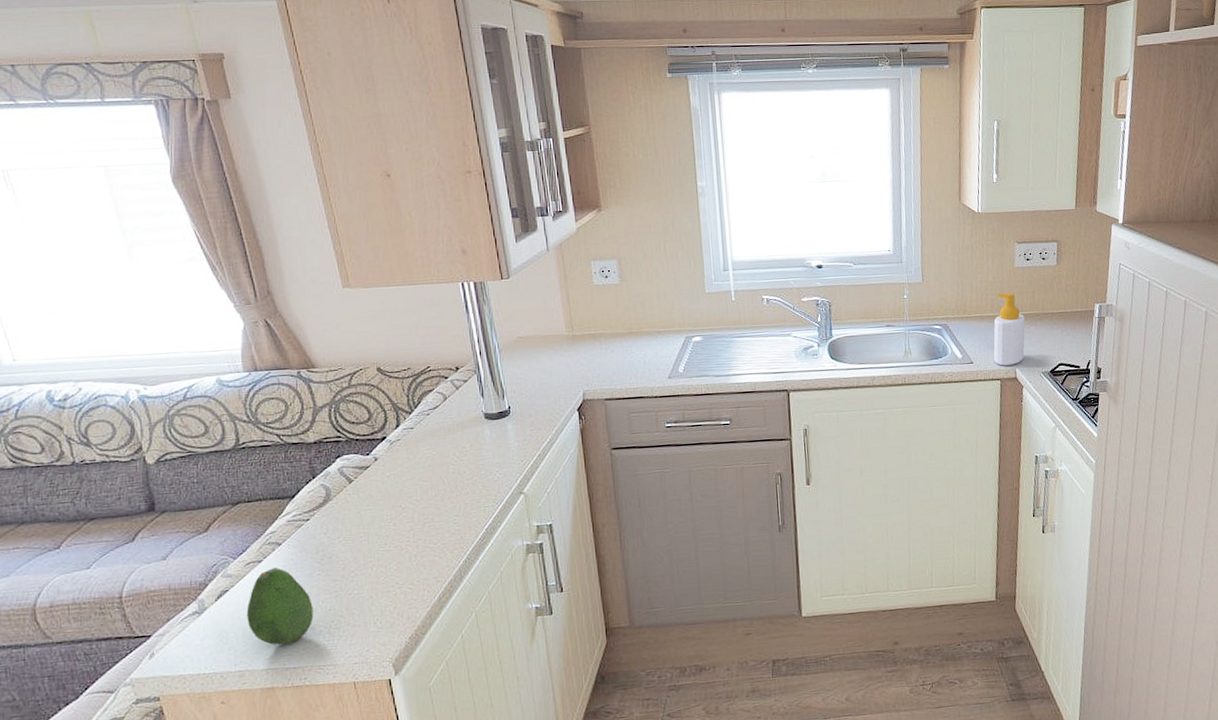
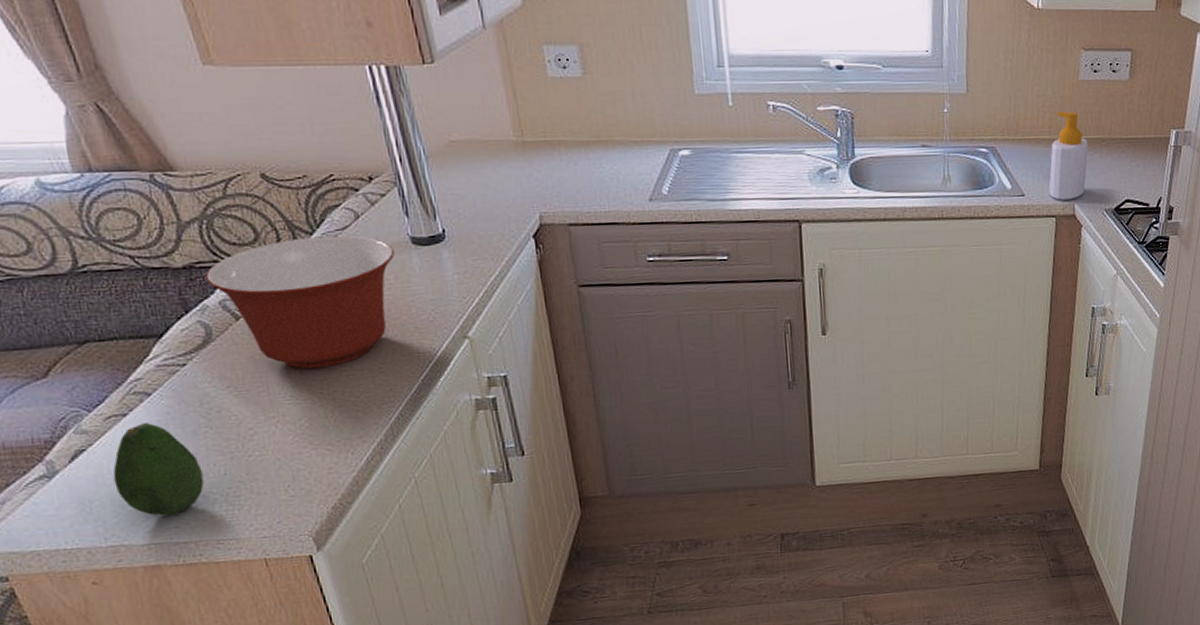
mixing bowl: none [330,413,471,522] -> present [205,235,394,369]

